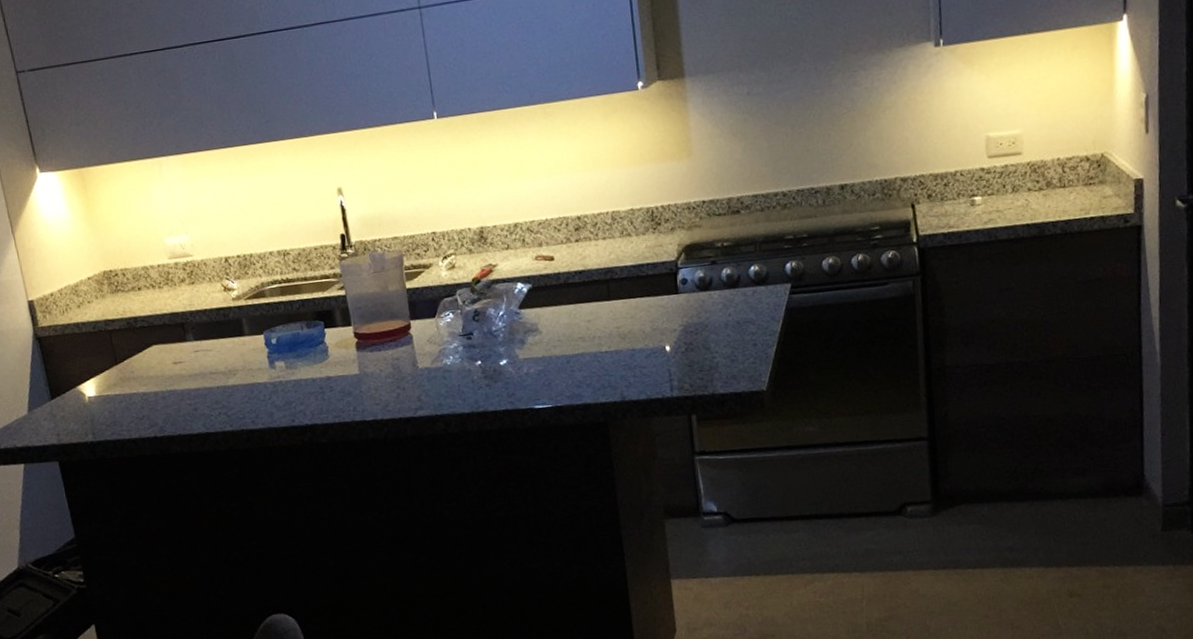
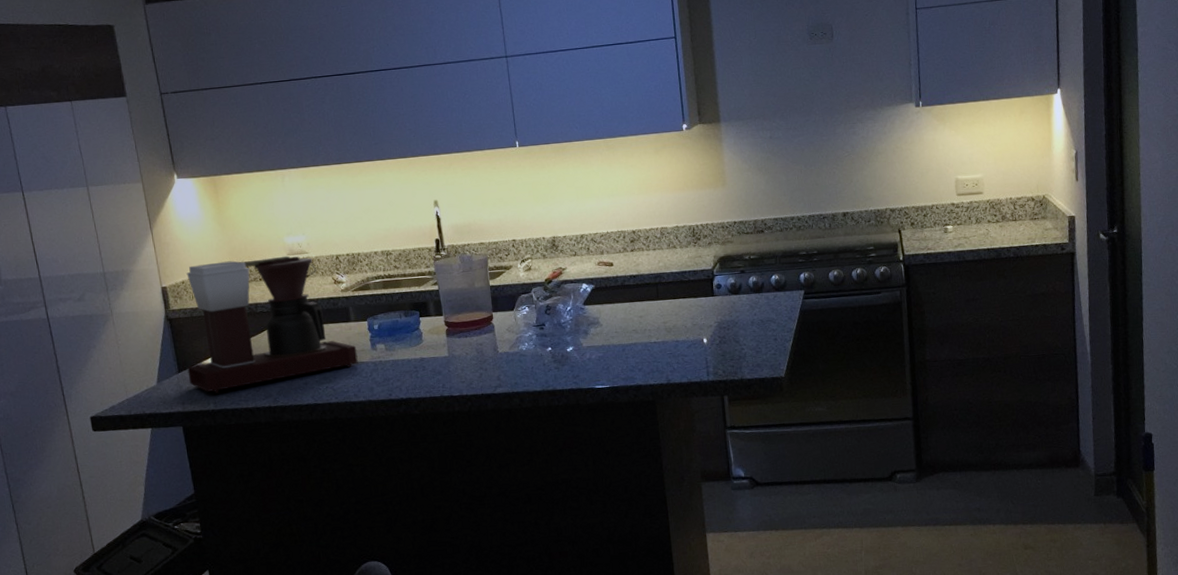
coffee maker: none [55,259,255,423] -> present [186,255,358,393]

